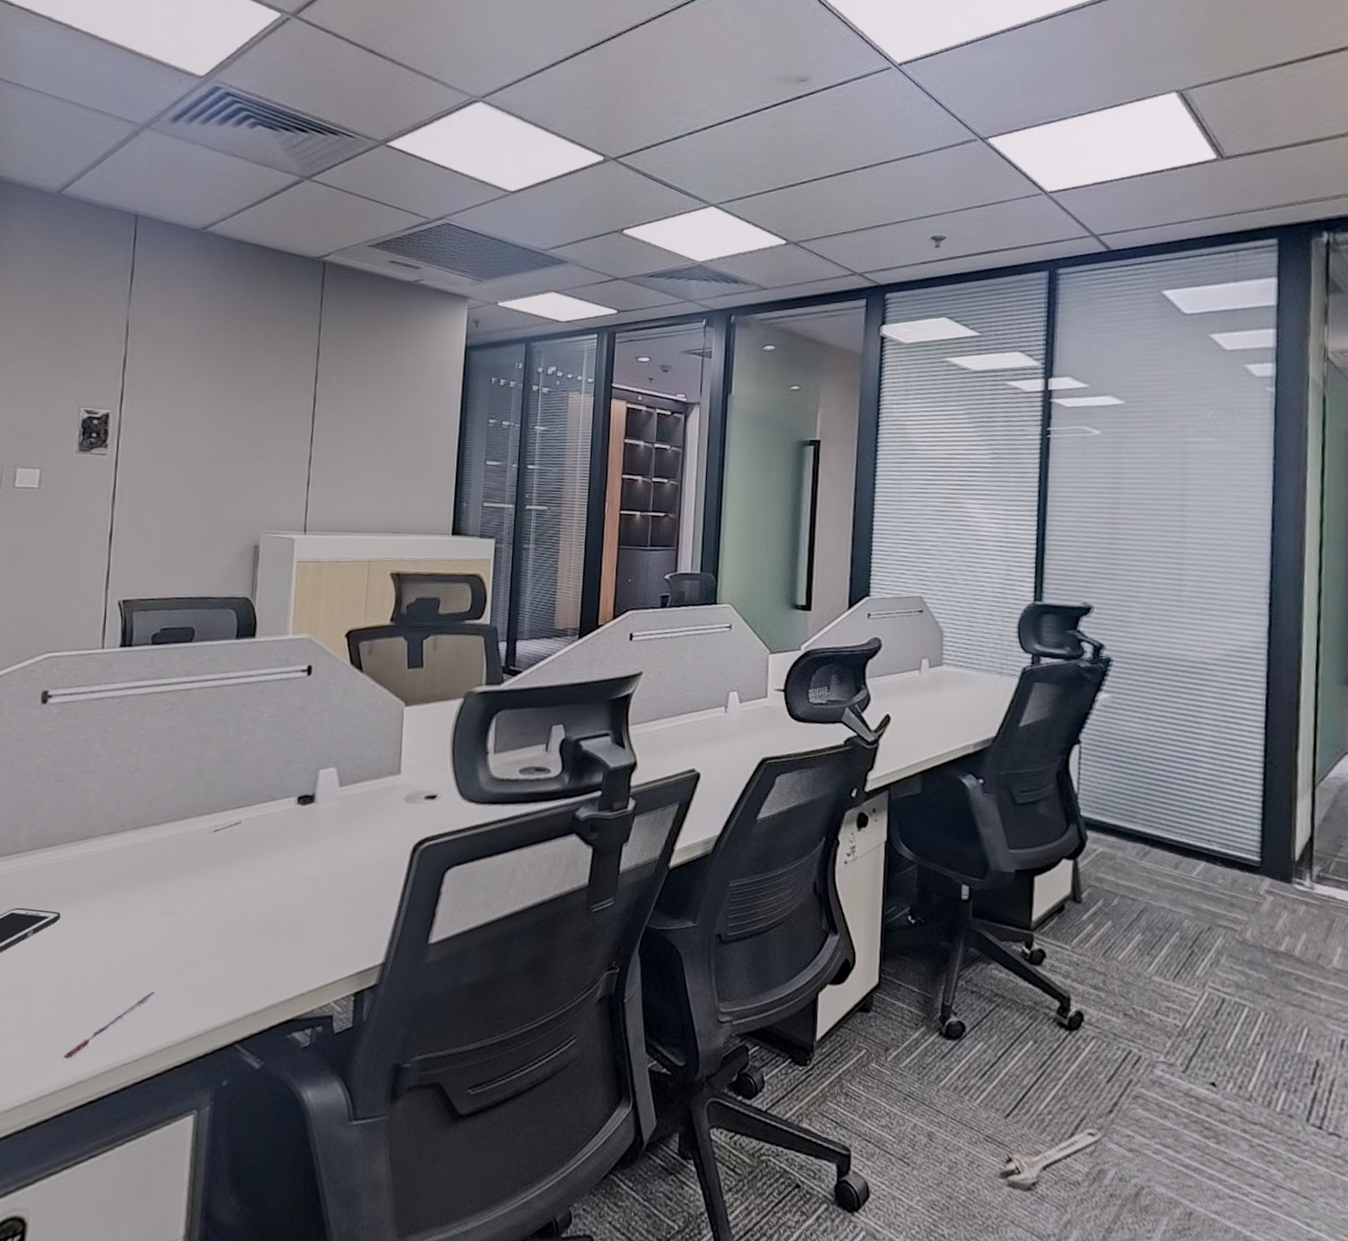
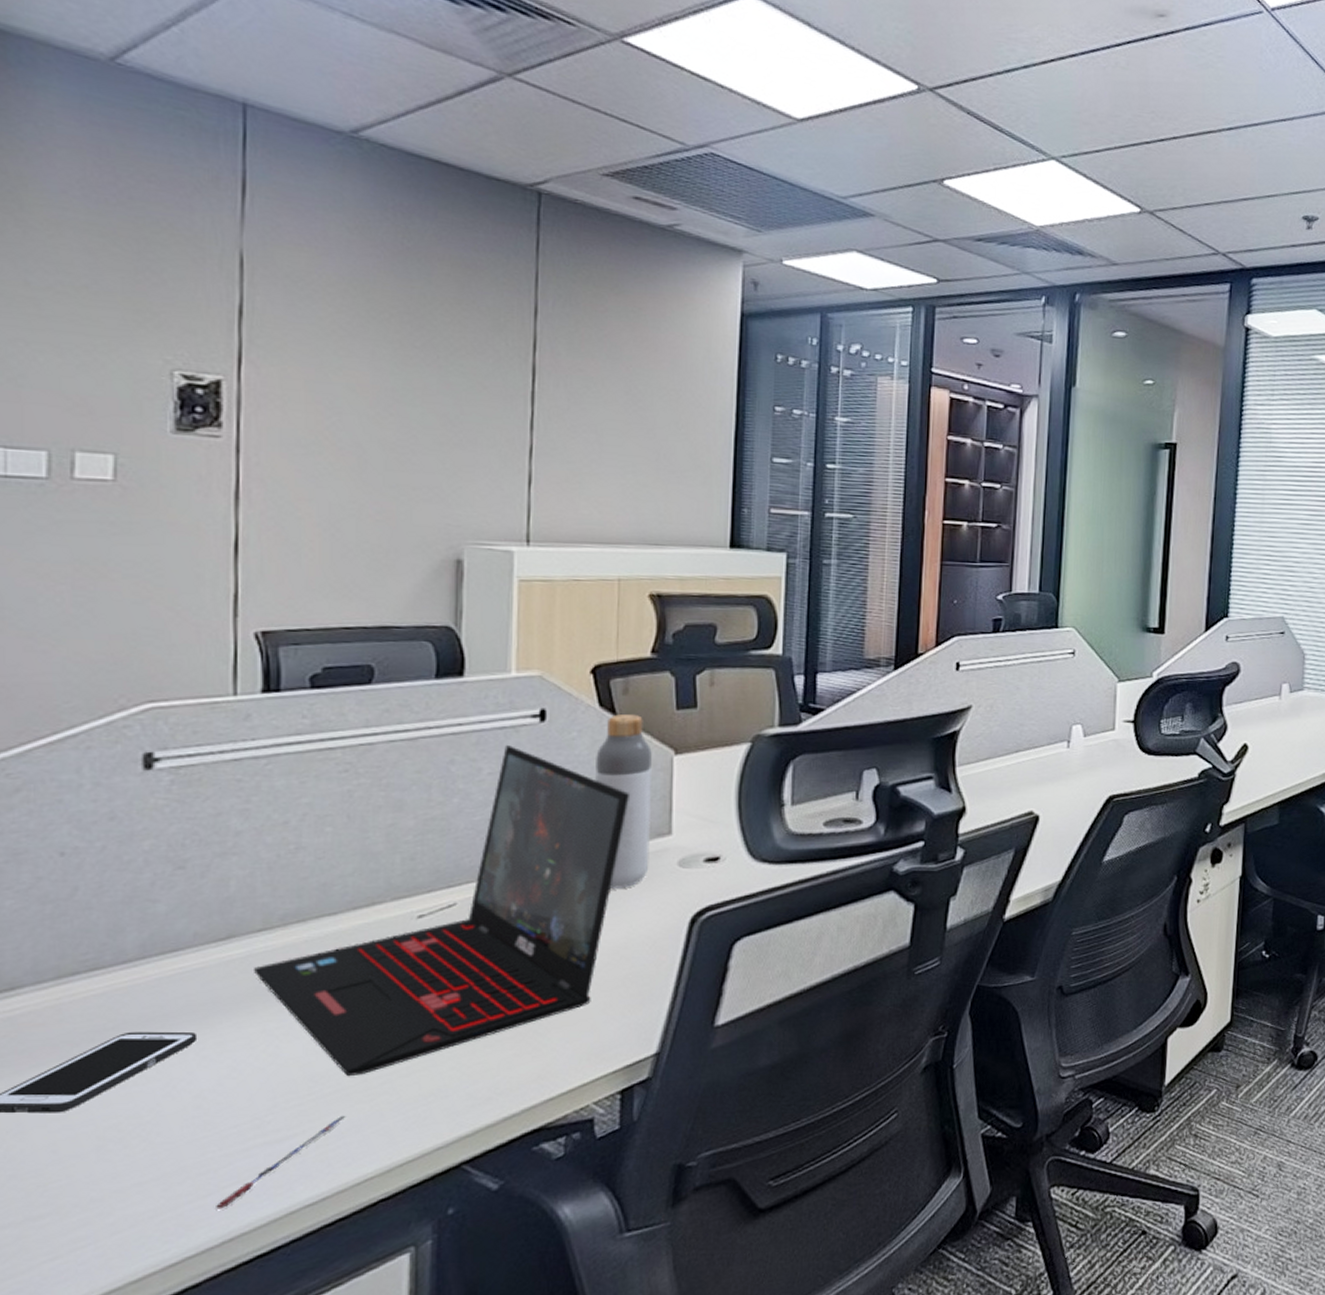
laptop: none [101,694,370,960] -> present [254,745,629,1077]
bottle: none [345,671,388,818] -> present [594,713,652,888]

